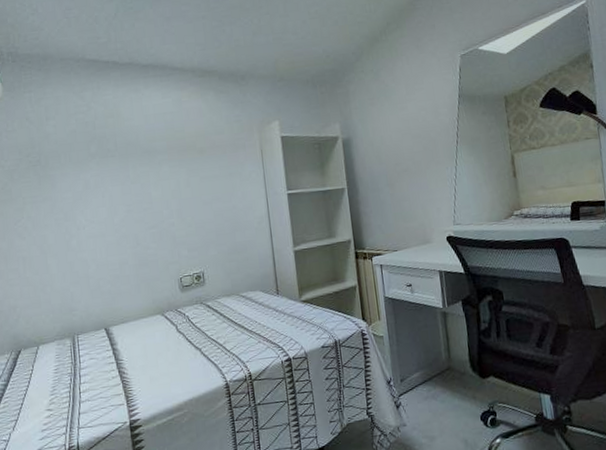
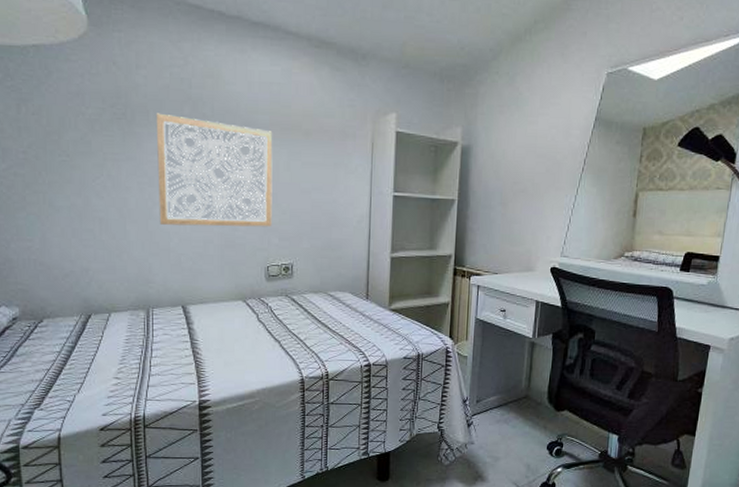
wall art: none [66,153,180,254] -> present [156,113,273,227]

